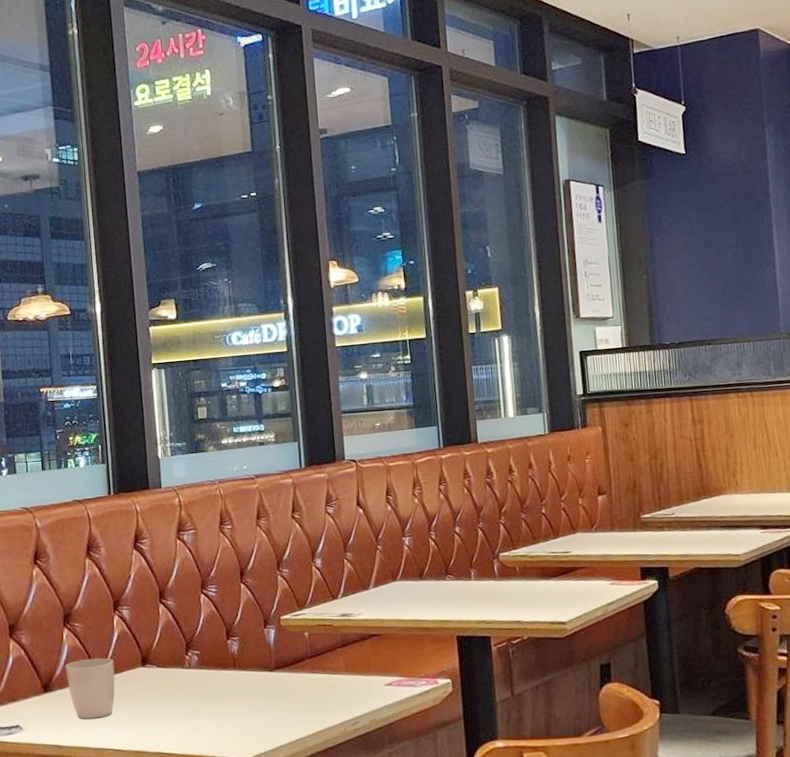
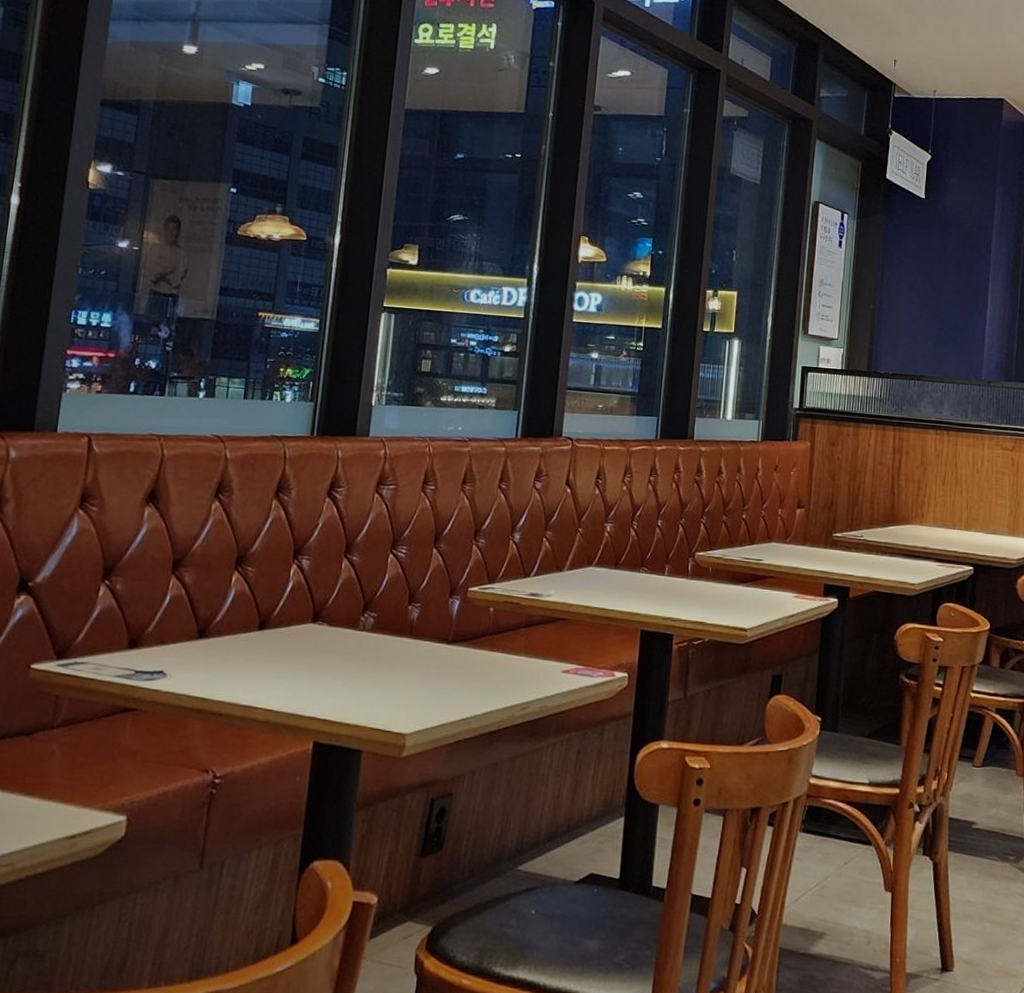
cup: present [65,658,116,720] -> none [226,607,283,675]

